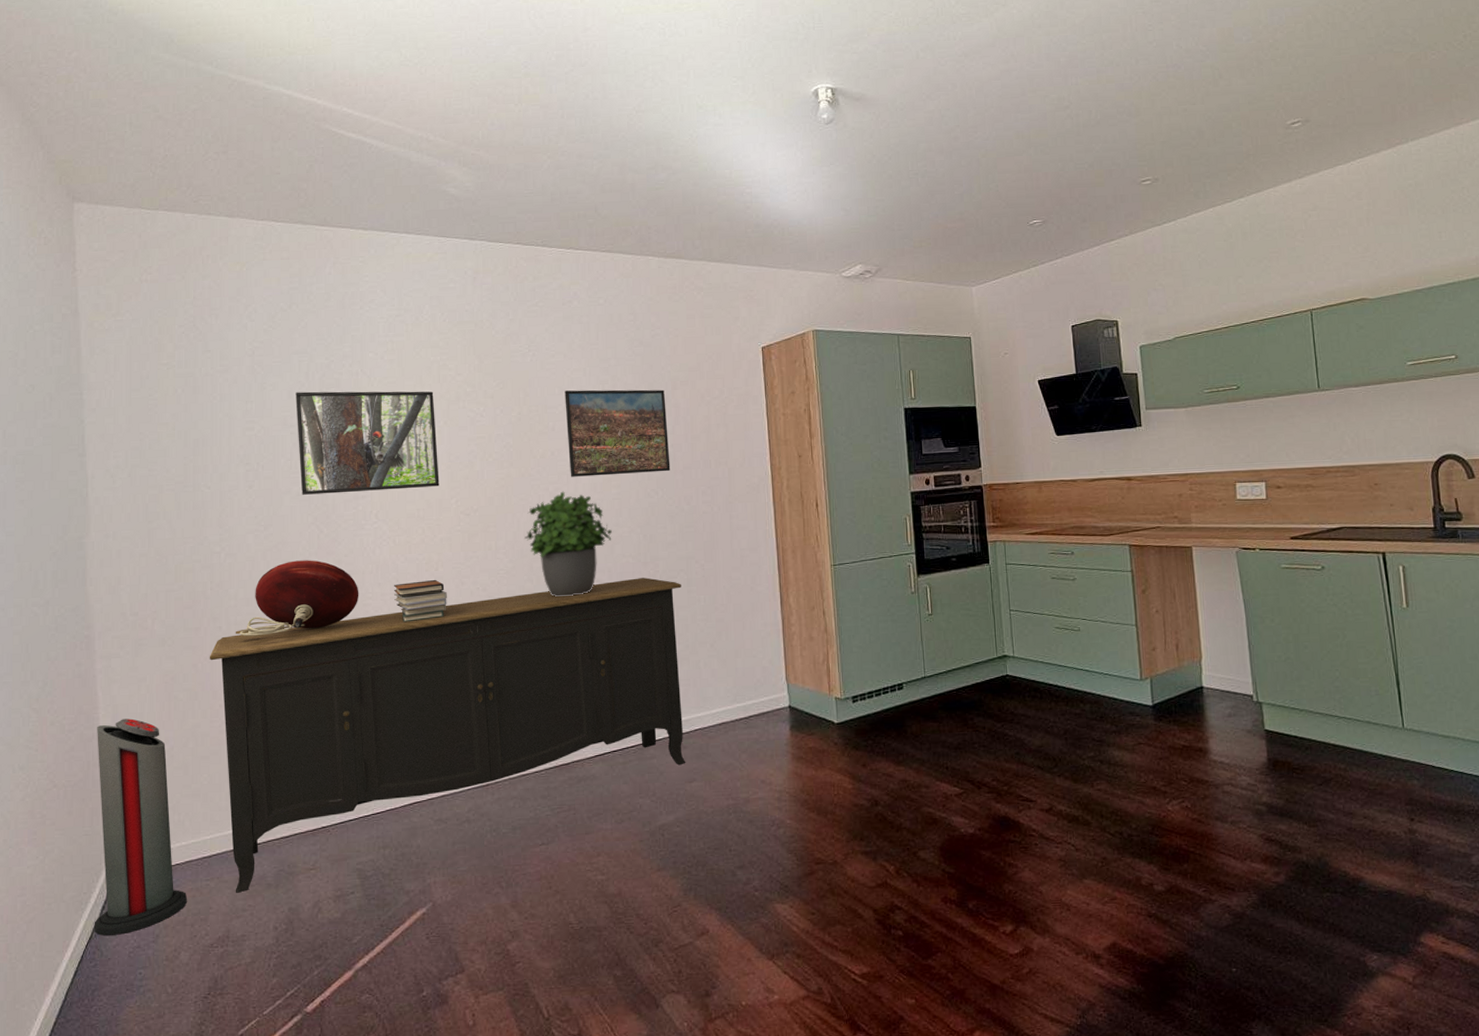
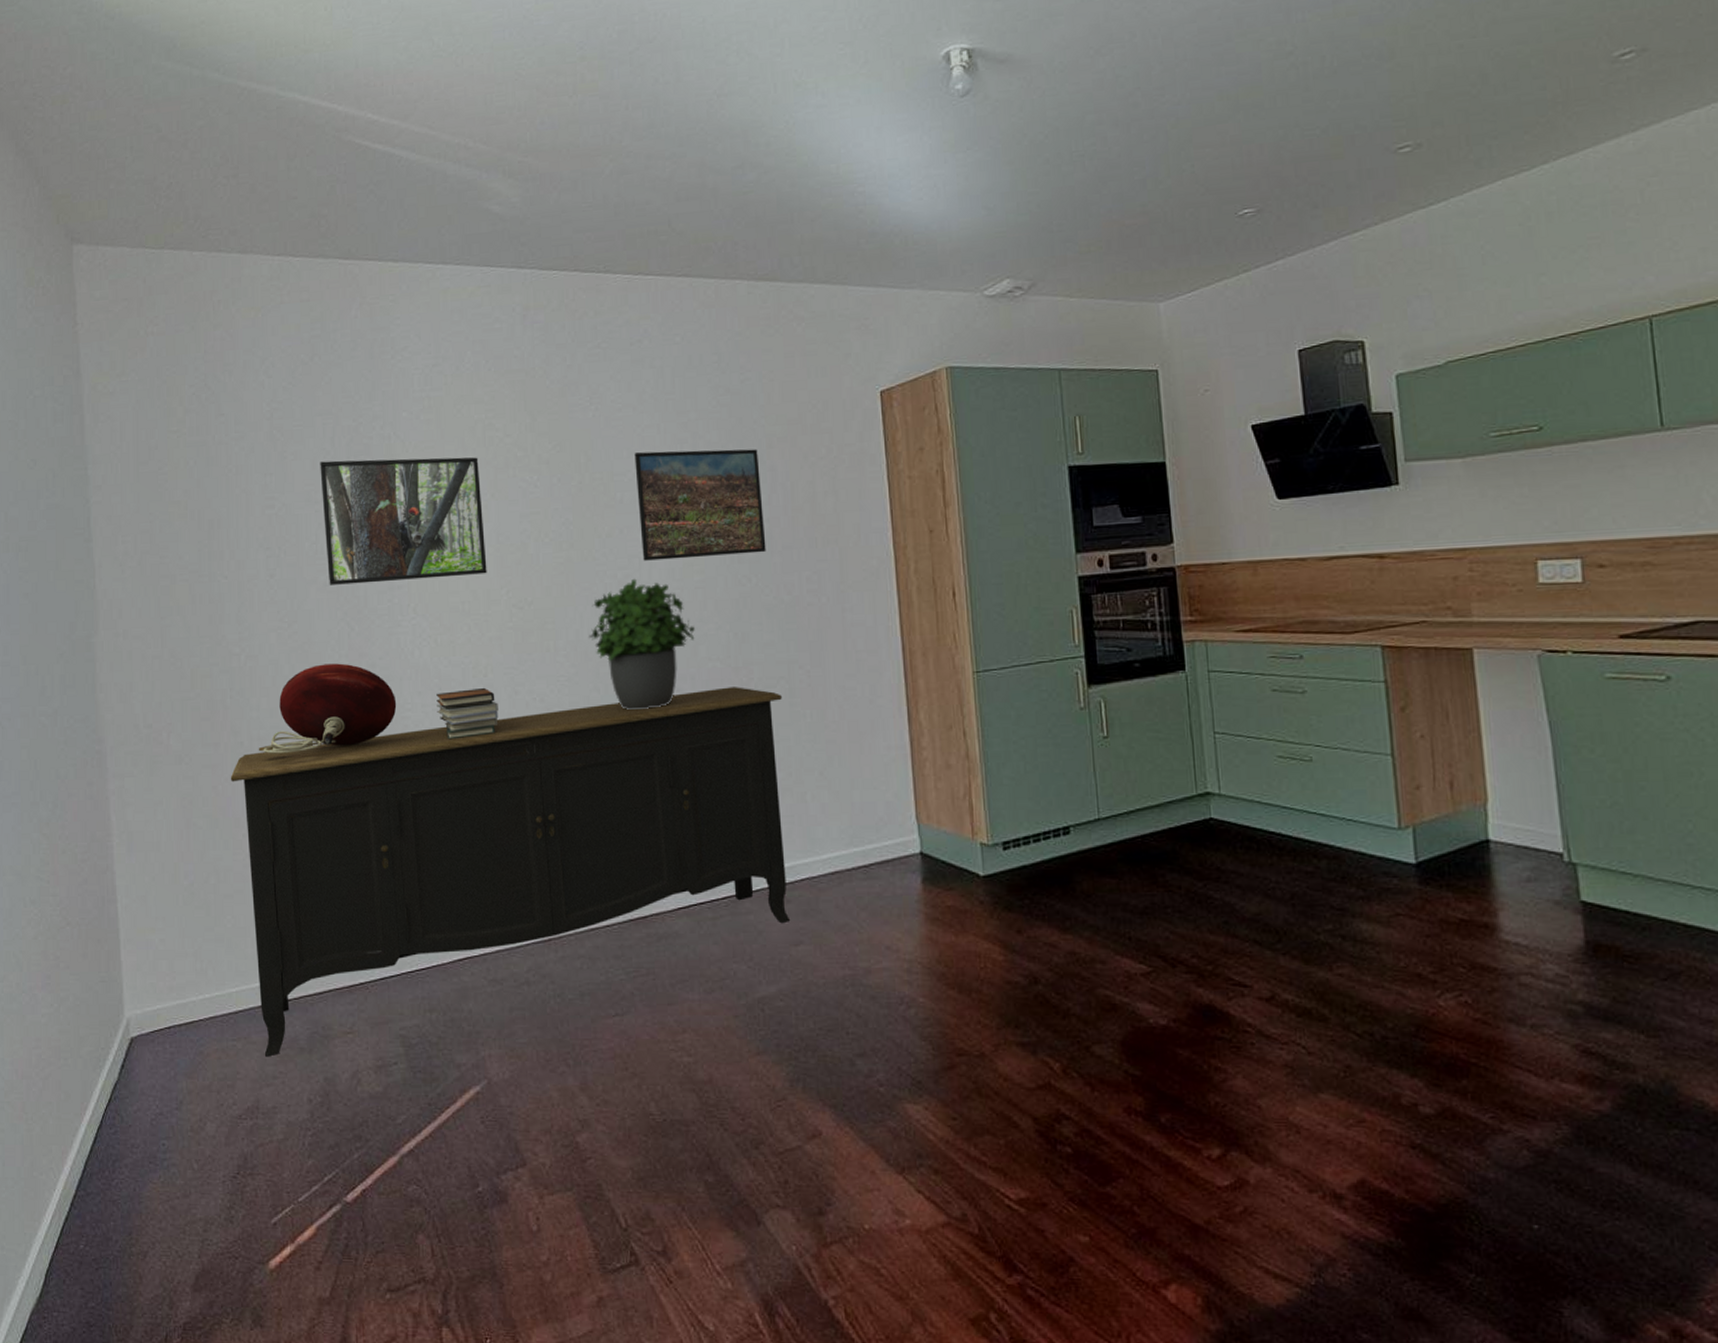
air purifier: present [94,718,187,936] -> none [111,848,212,1099]

